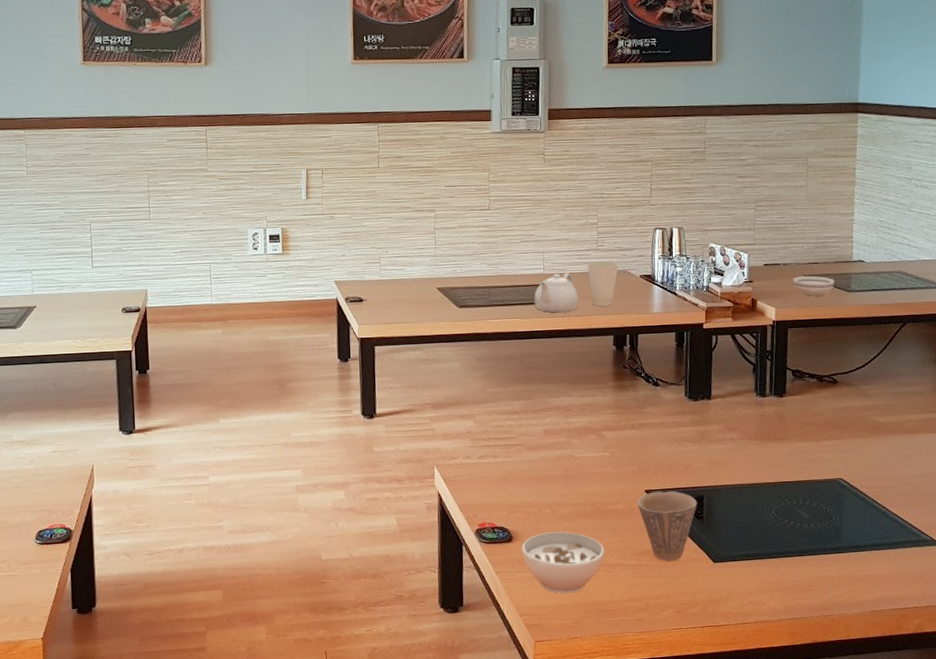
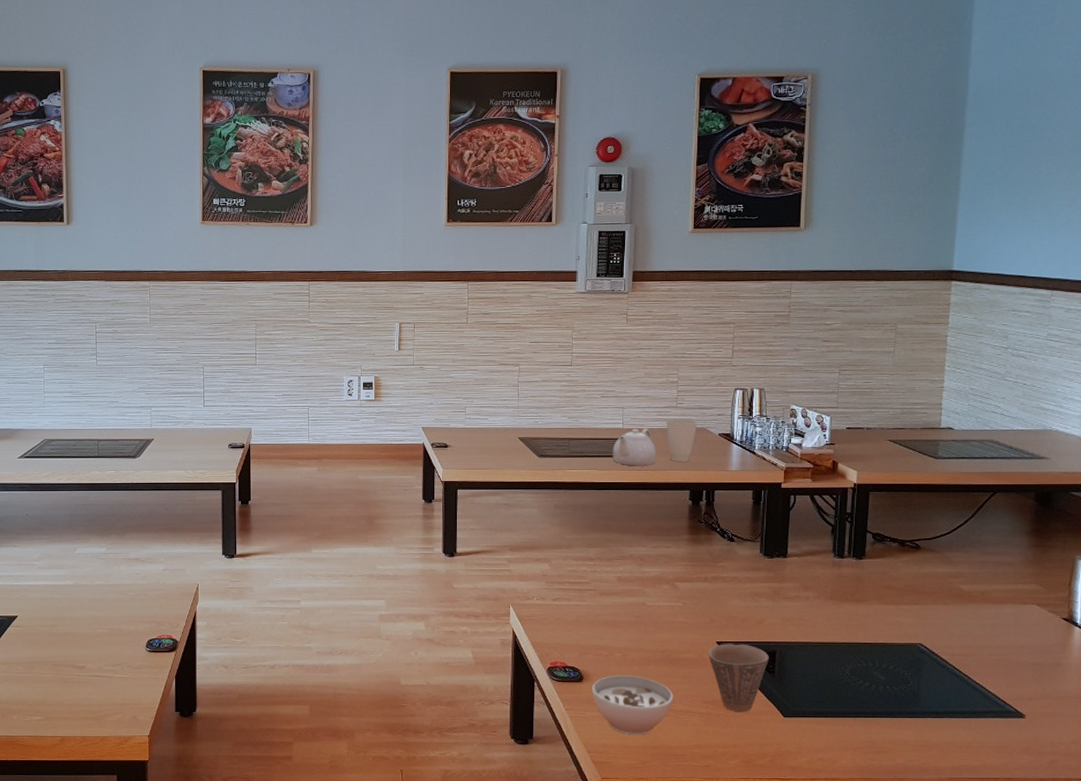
bowl: present [792,276,834,296] -> none [876,441,920,461]

